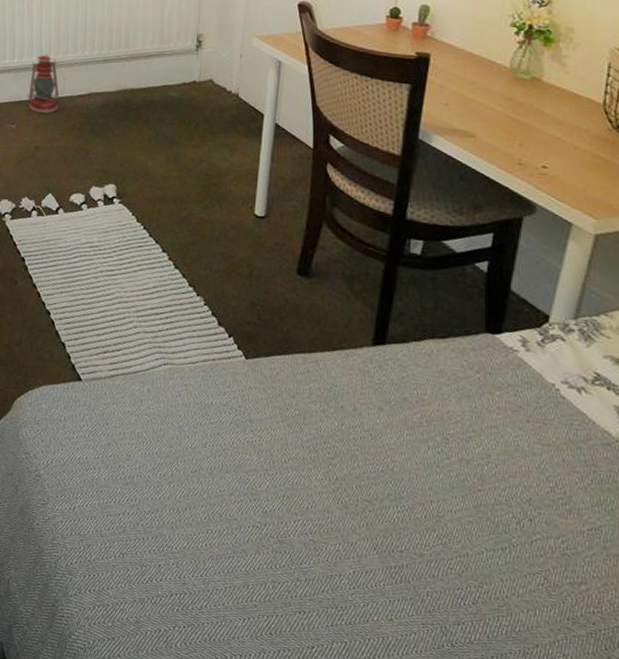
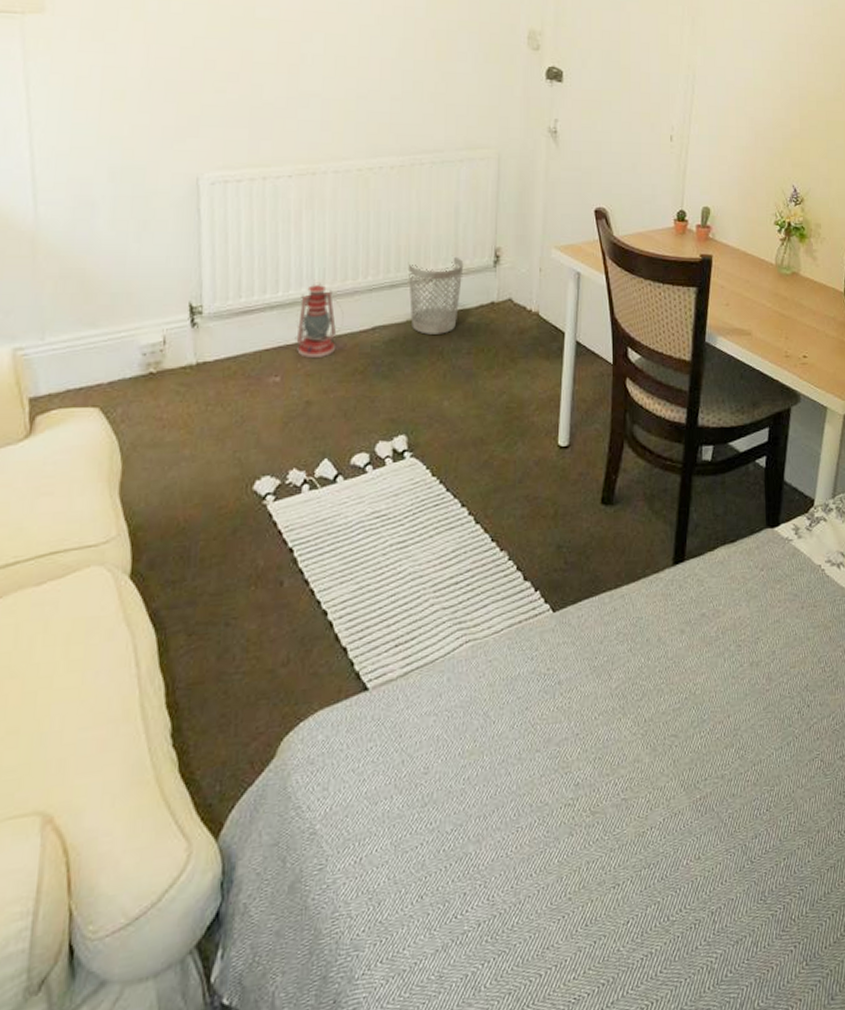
wastebasket: none [119,38,168,105] -> present [408,255,464,335]

